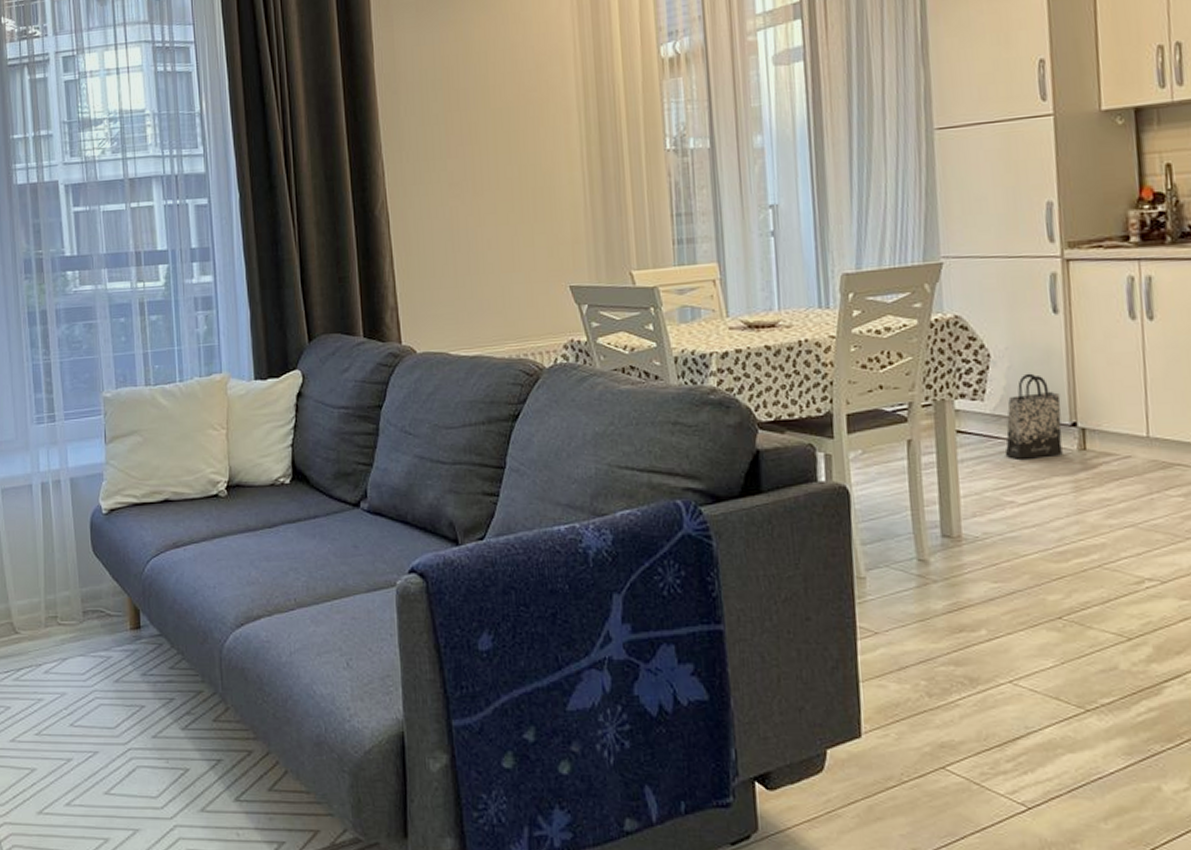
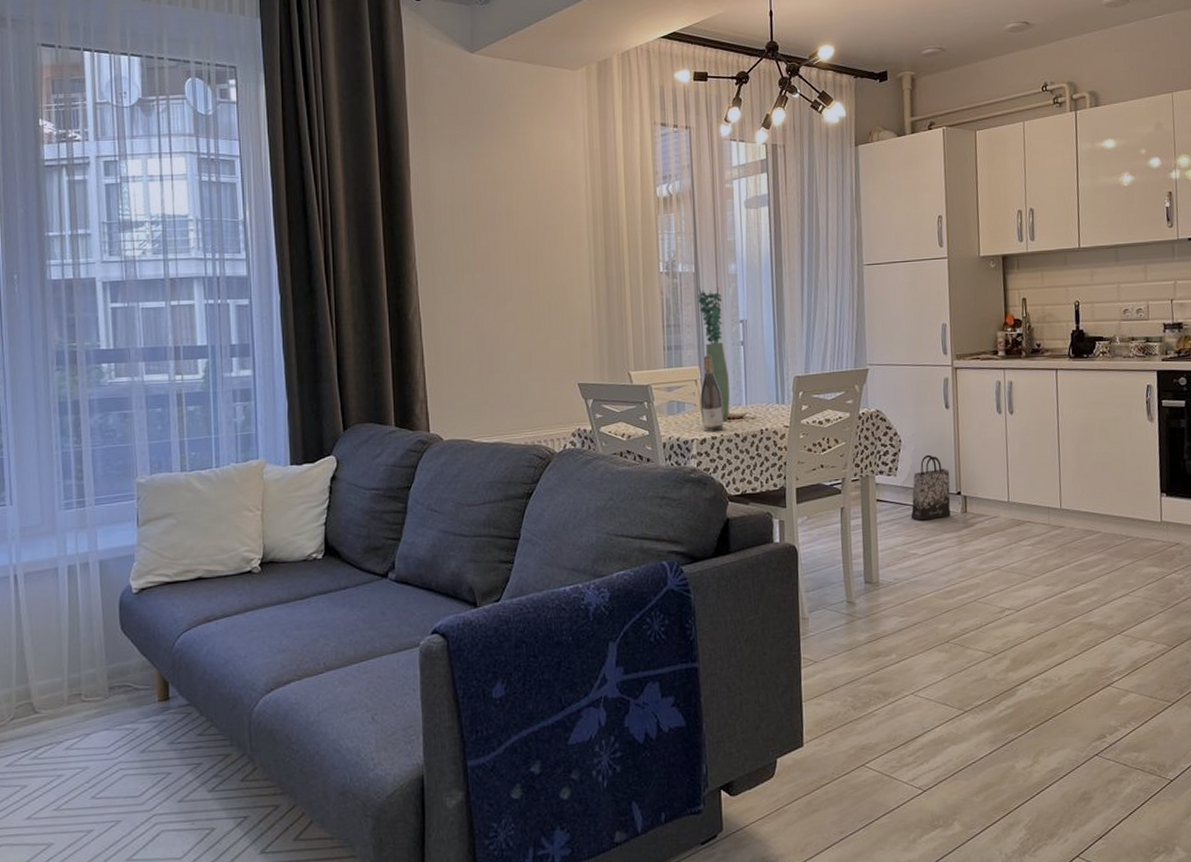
vase: none [712,165,758,332] -> present [696,287,730,423]
wine bottle: none [720,250,751,344] -> present [700,356,724,433]

